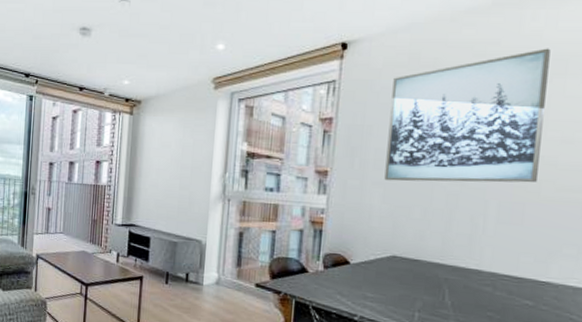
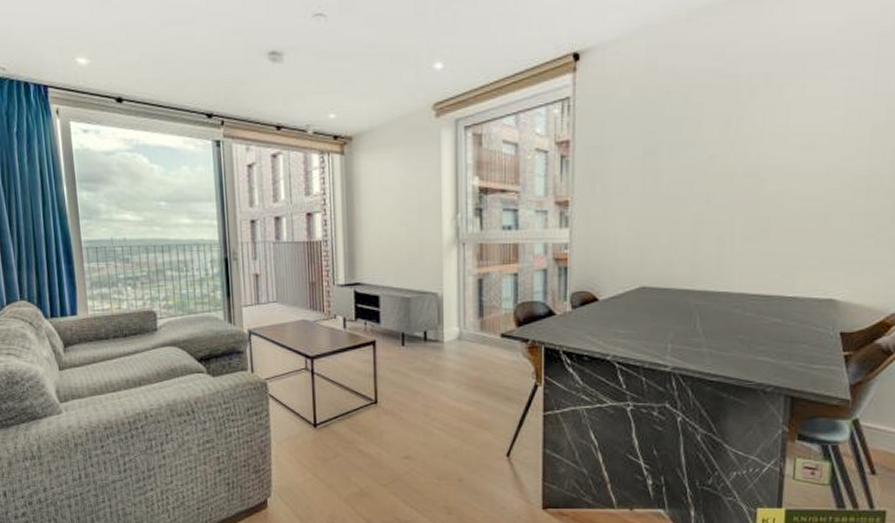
wall art: present [384,48,551,183] -> none [628,46,789,206]

